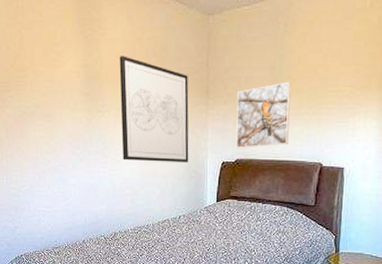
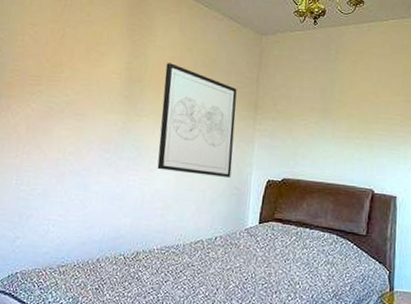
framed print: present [236,81,291,148] -> none [283,104,342,168]

